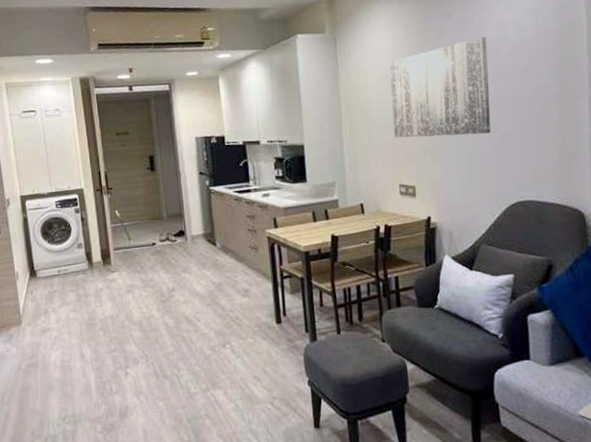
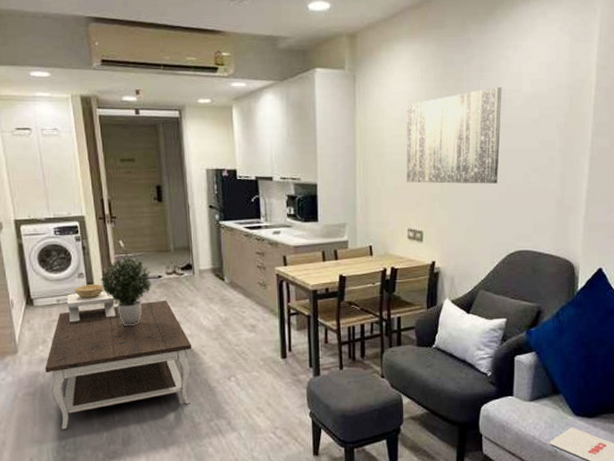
coffee table: none [47,267,187,402] -> present [45,300,192,430]
decorative bowl: none [67,254,112,292] -> present [67,284,115,322]
potted plant: none [98,226,147,295] -> present [100,257,153,327]

